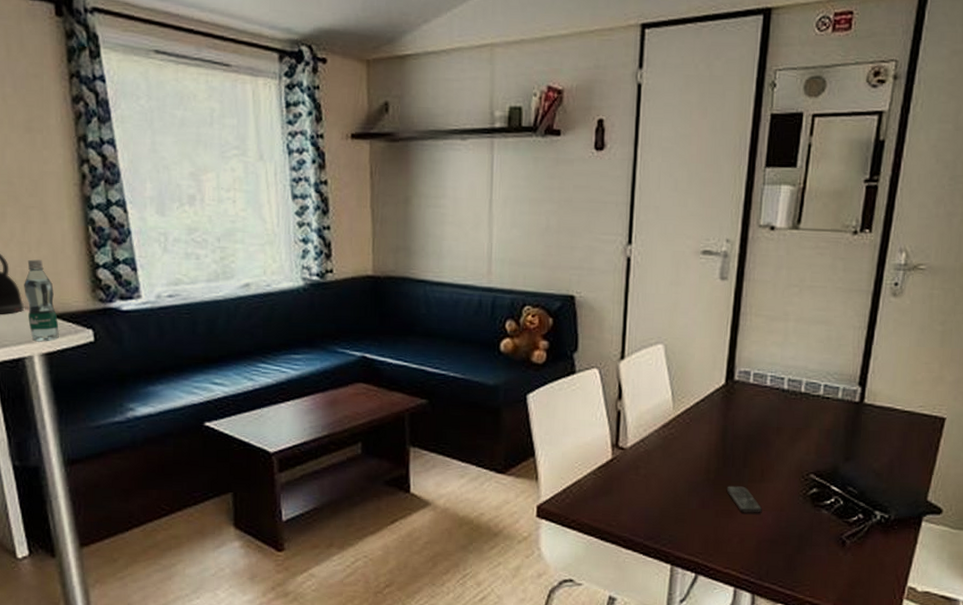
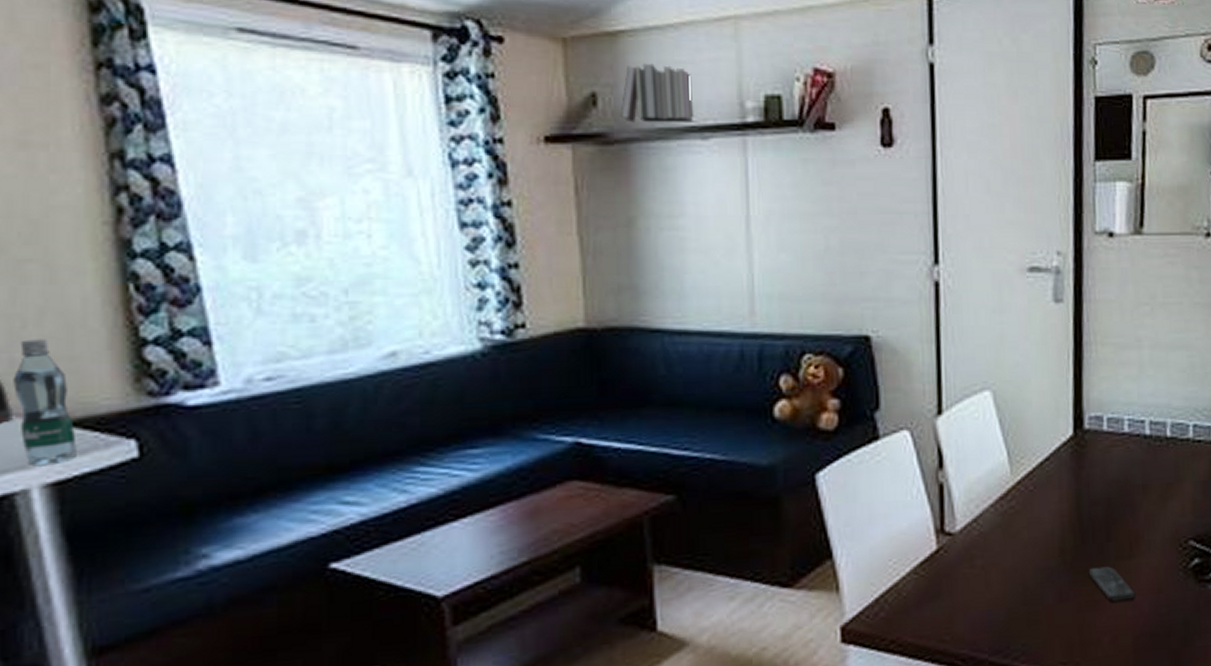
books: none [404,80,457,127] -> present [620,63,693,124]

